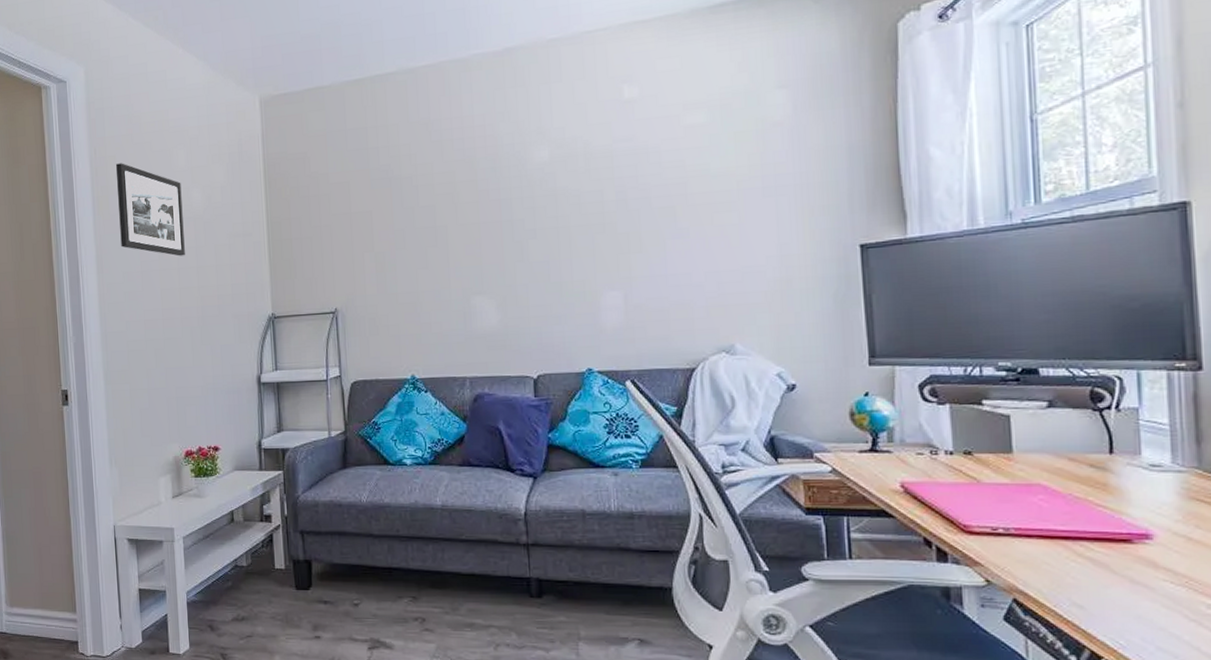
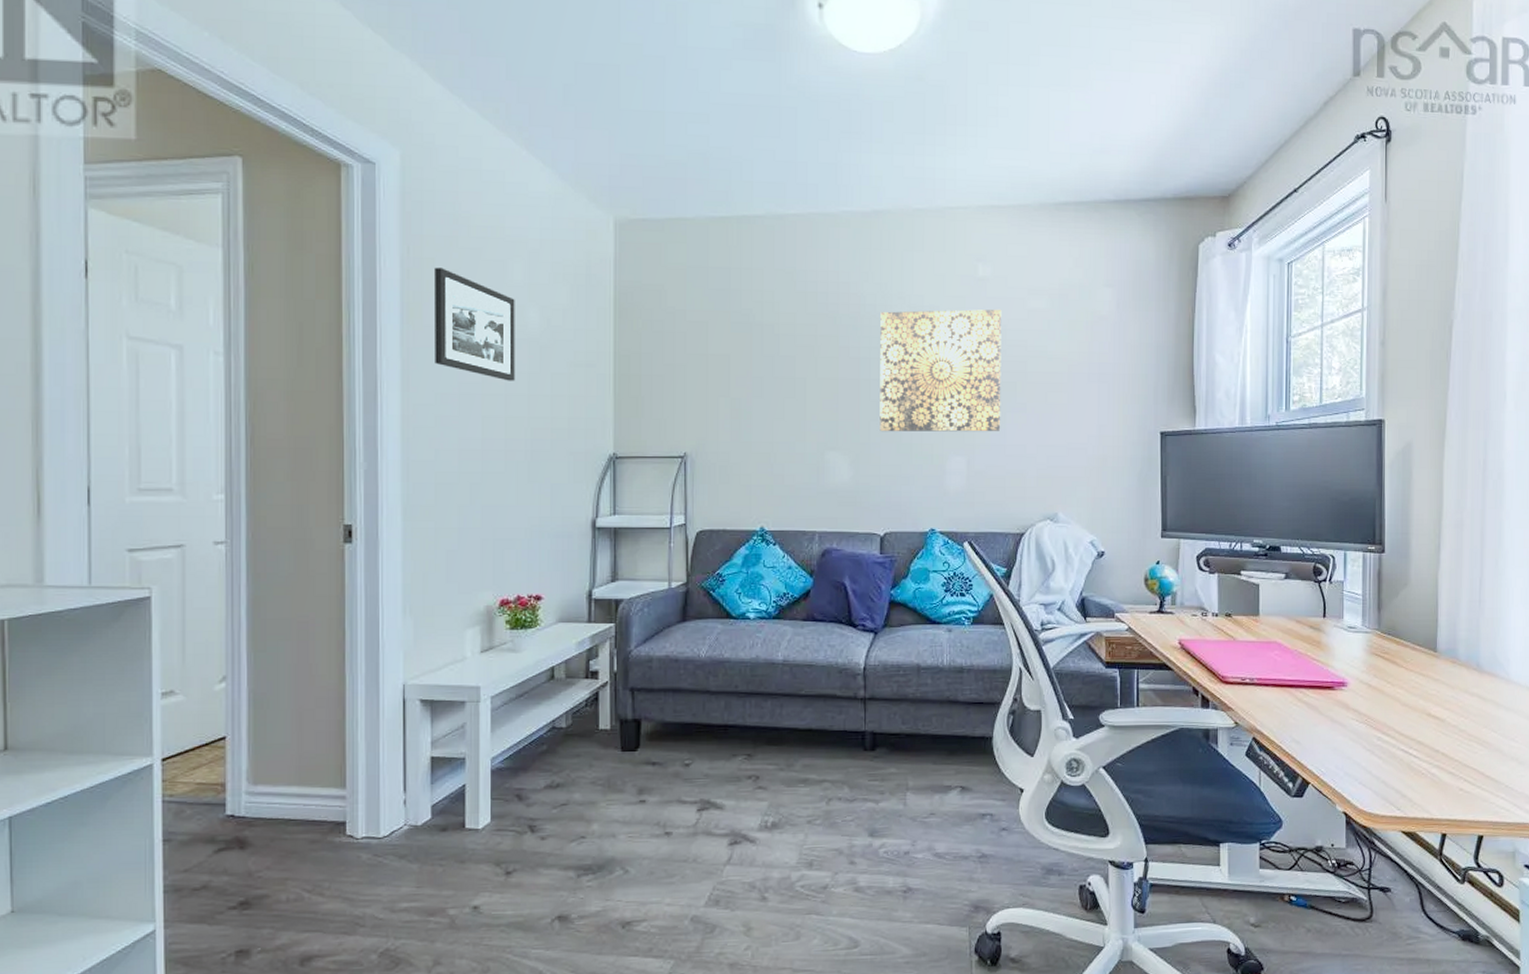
wall art: none [519,130,661,273] -> present [880,309,1002,432]

